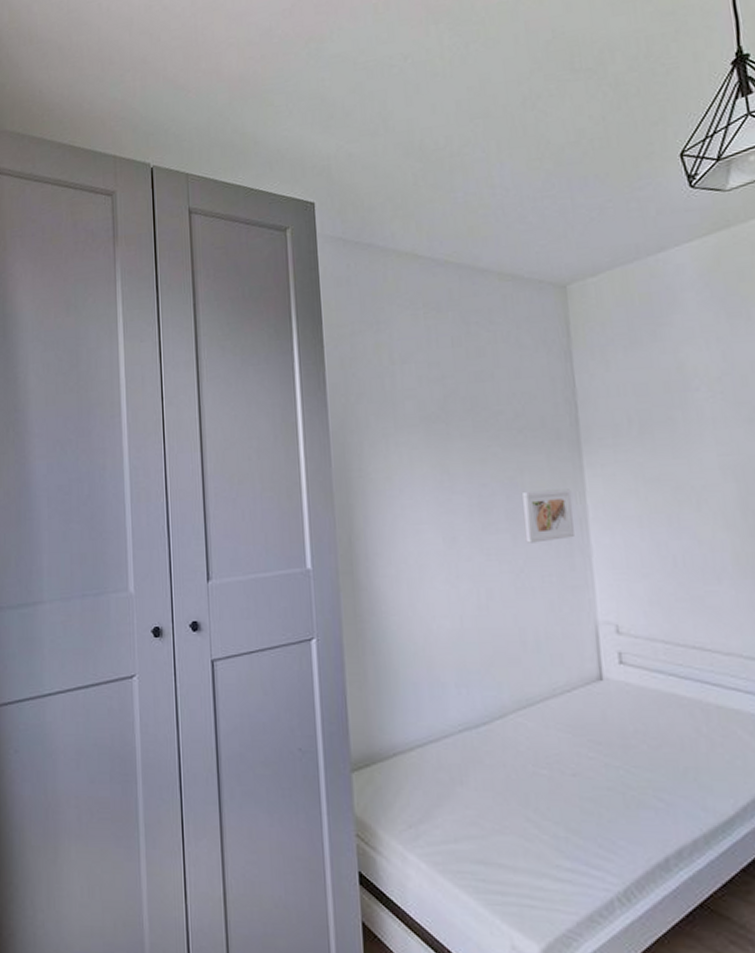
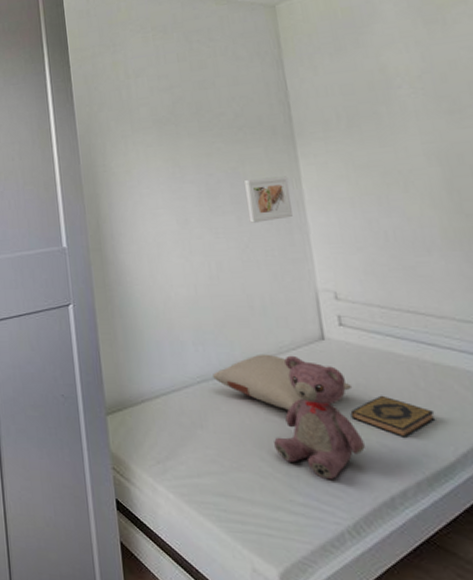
pillow: none [477,697,631,761] -> present [213,354,353,410]
teddy bear: none [542,698,641,841] -> present [274,355,365,480]
hardback book: none [626,743,717,790] -> present [350,395,436,438]

